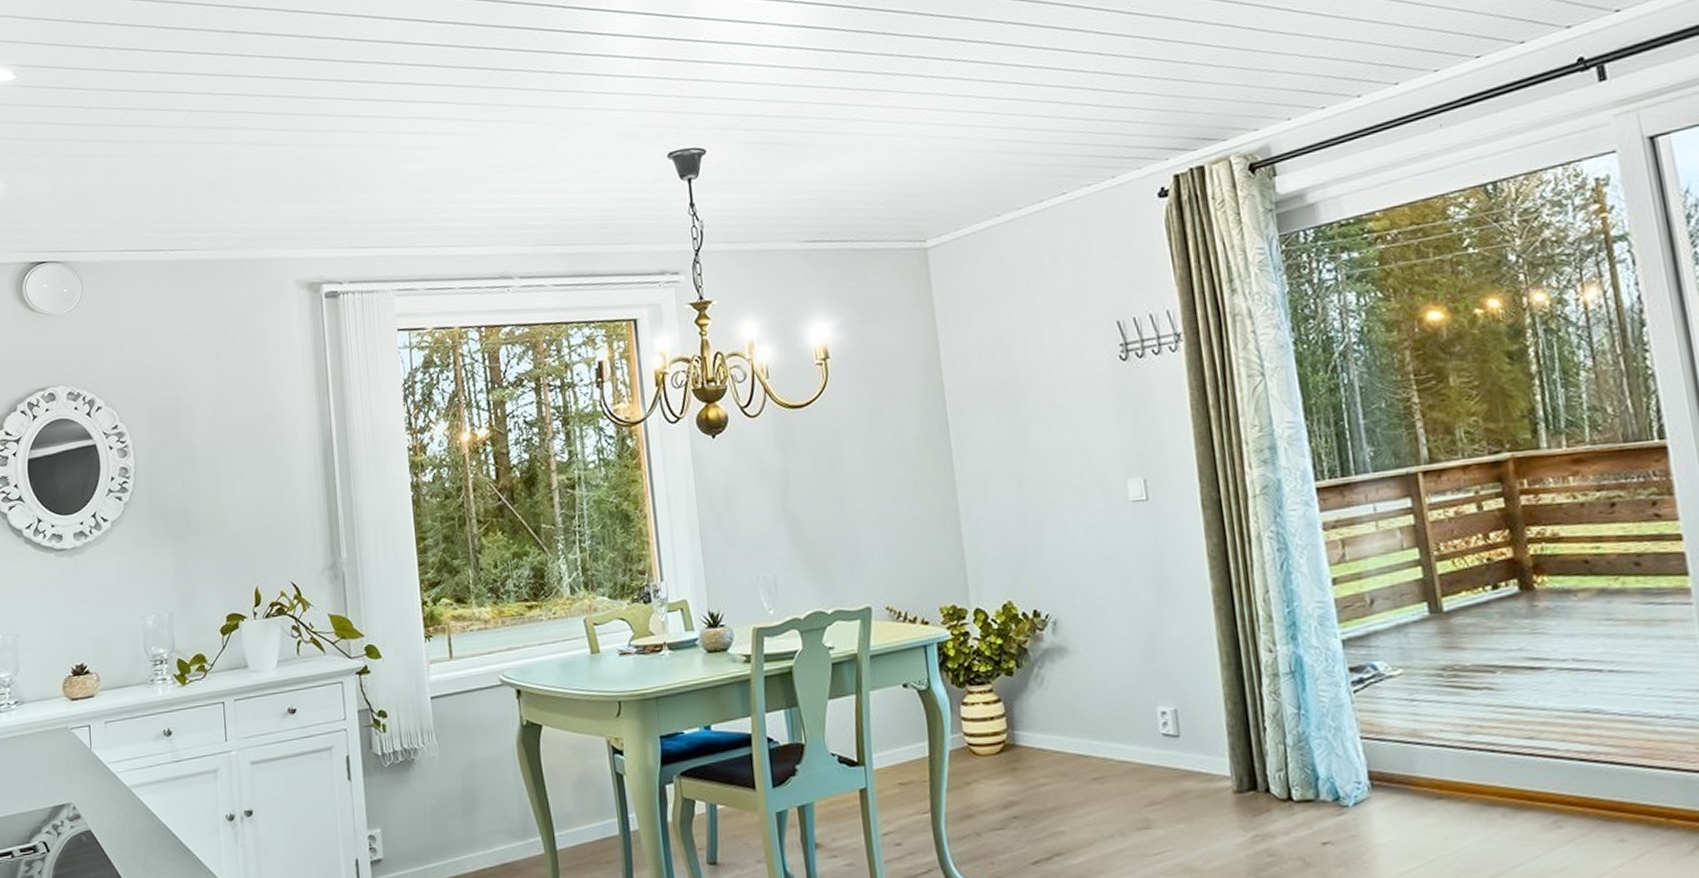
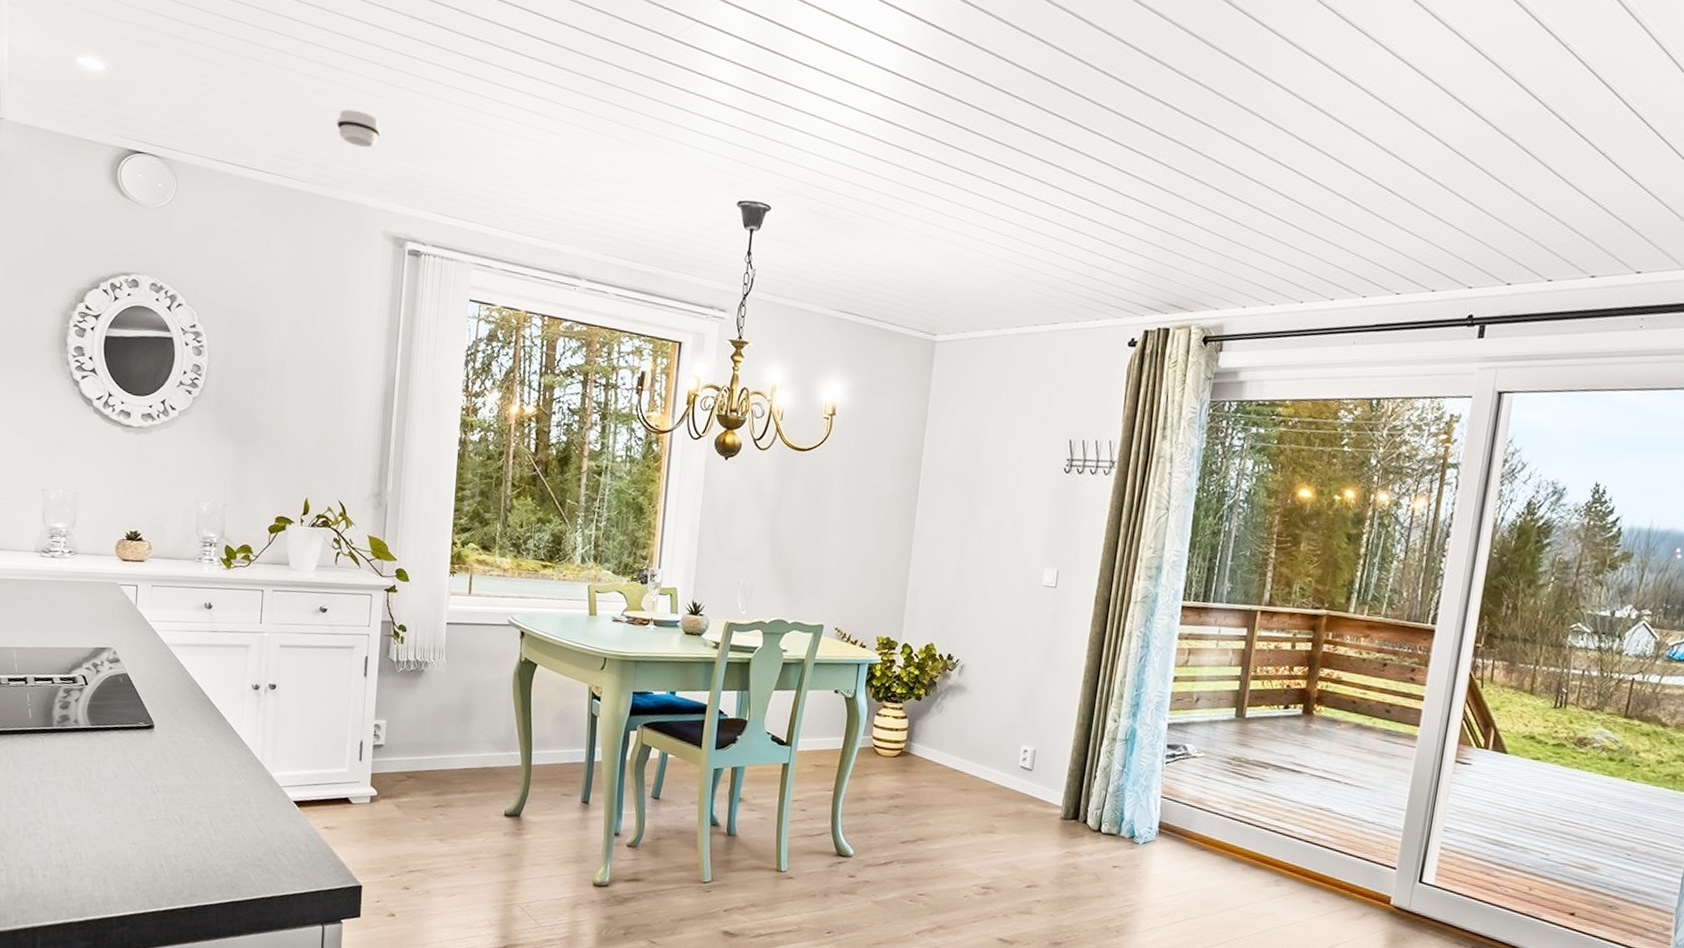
smoke detector: none [233,164,279,201] -> present [337,109,381,148]

